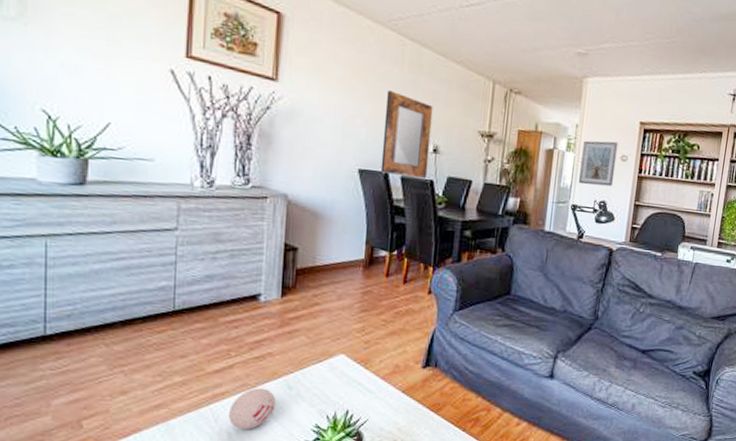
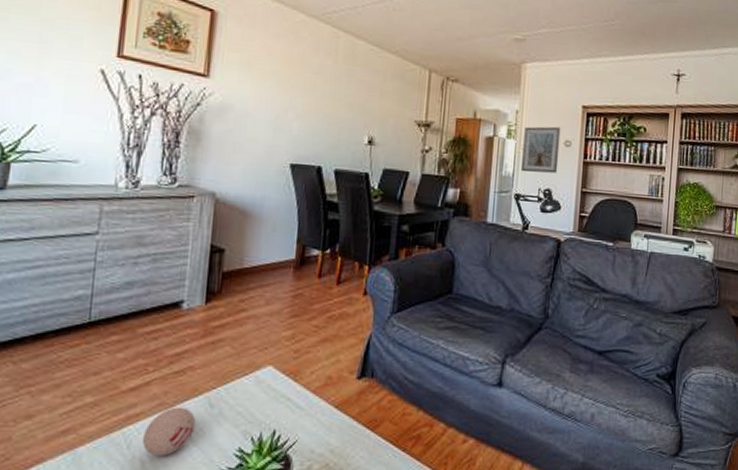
home mirror: present [380,91,433,179] -> none [313,83,368,172]

